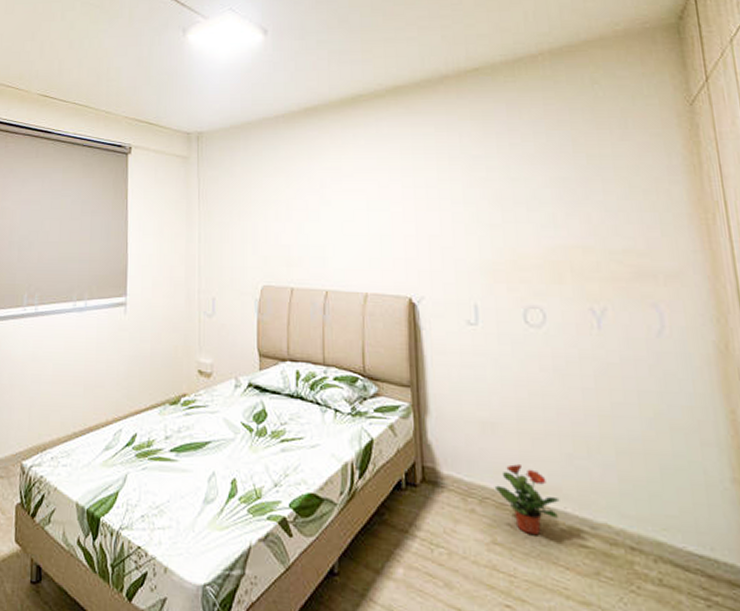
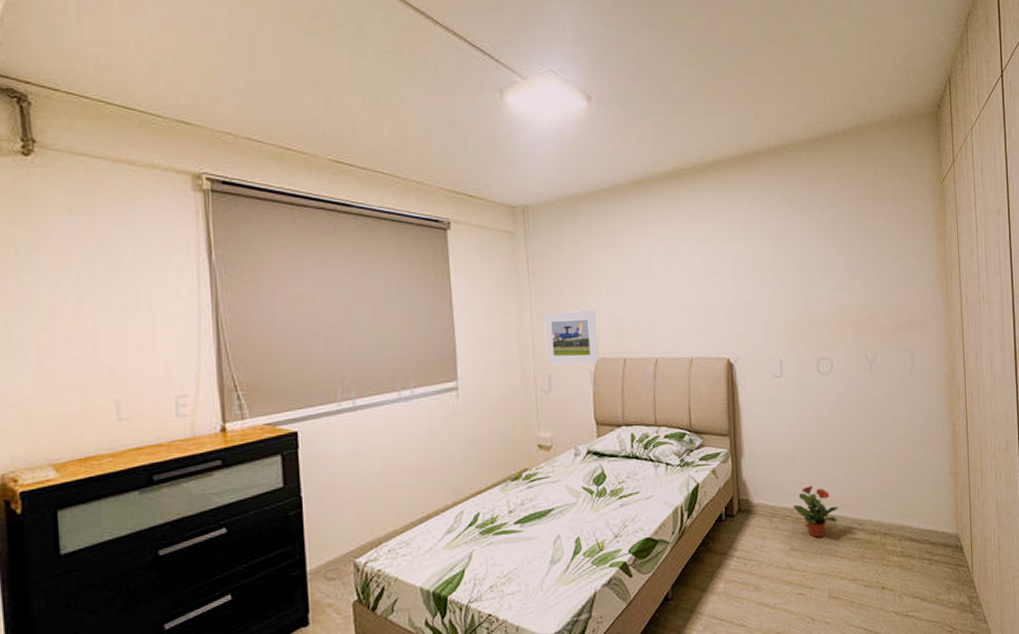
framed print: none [211,235,265,291] -> present [544,310,599,365]

